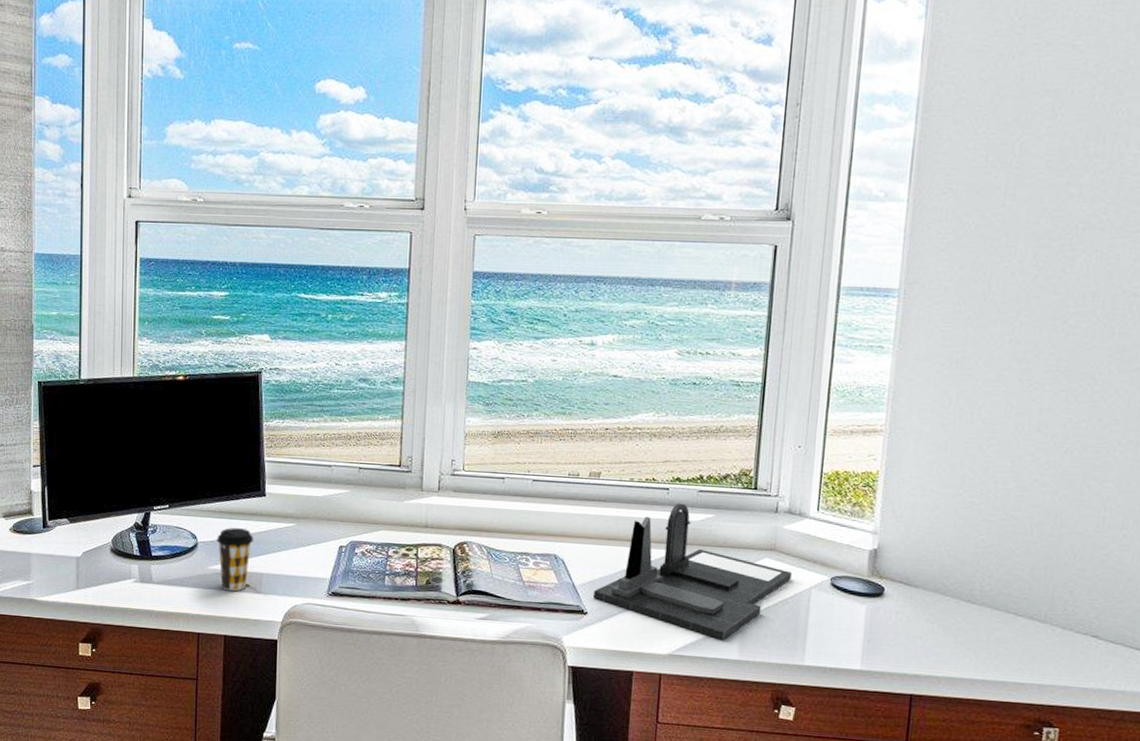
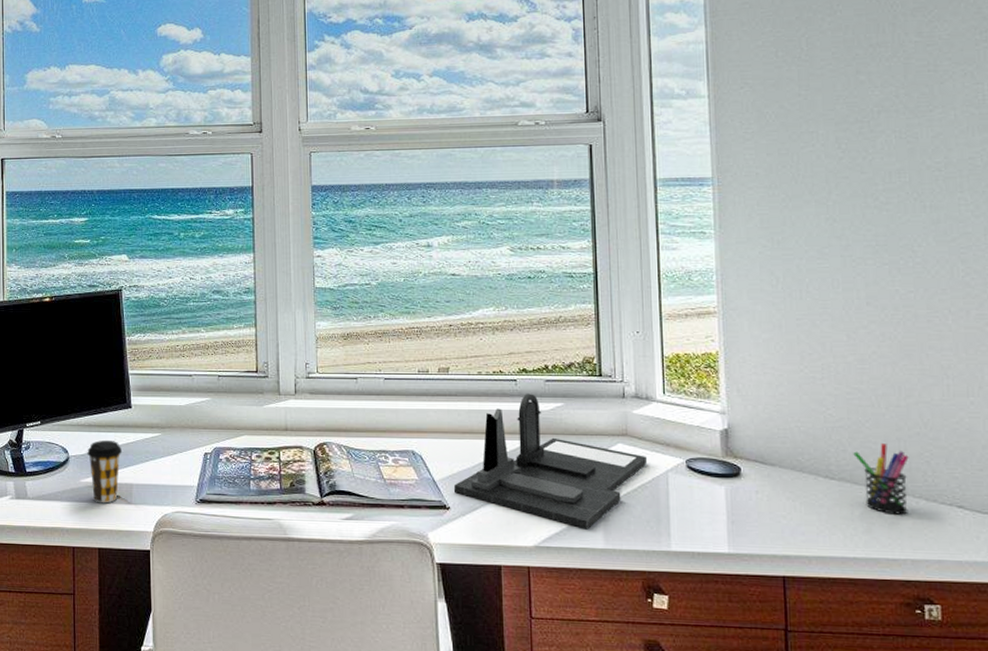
pen holder: none [998,570,1053,641] -> present [853,442,909,515]

